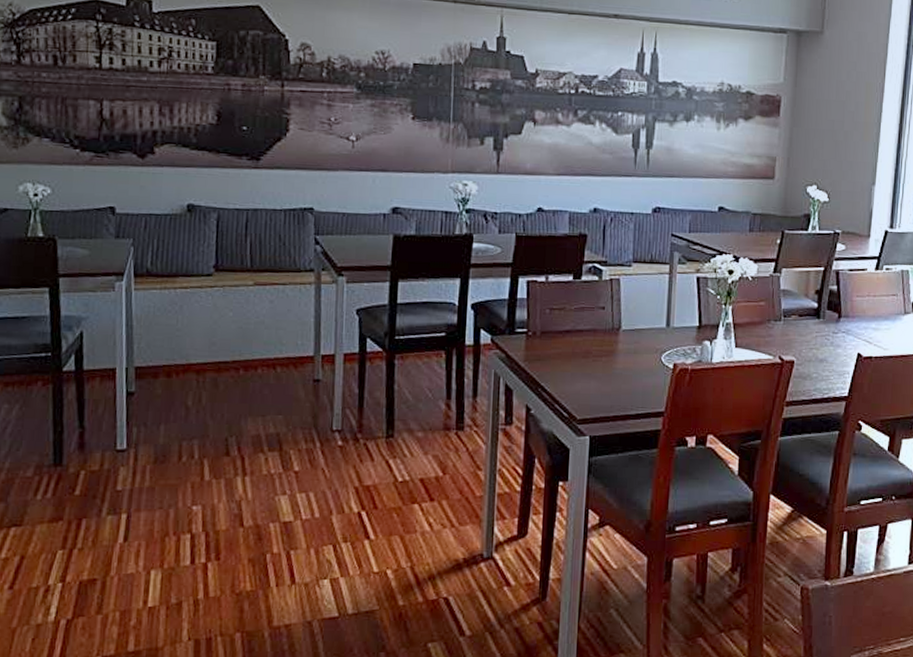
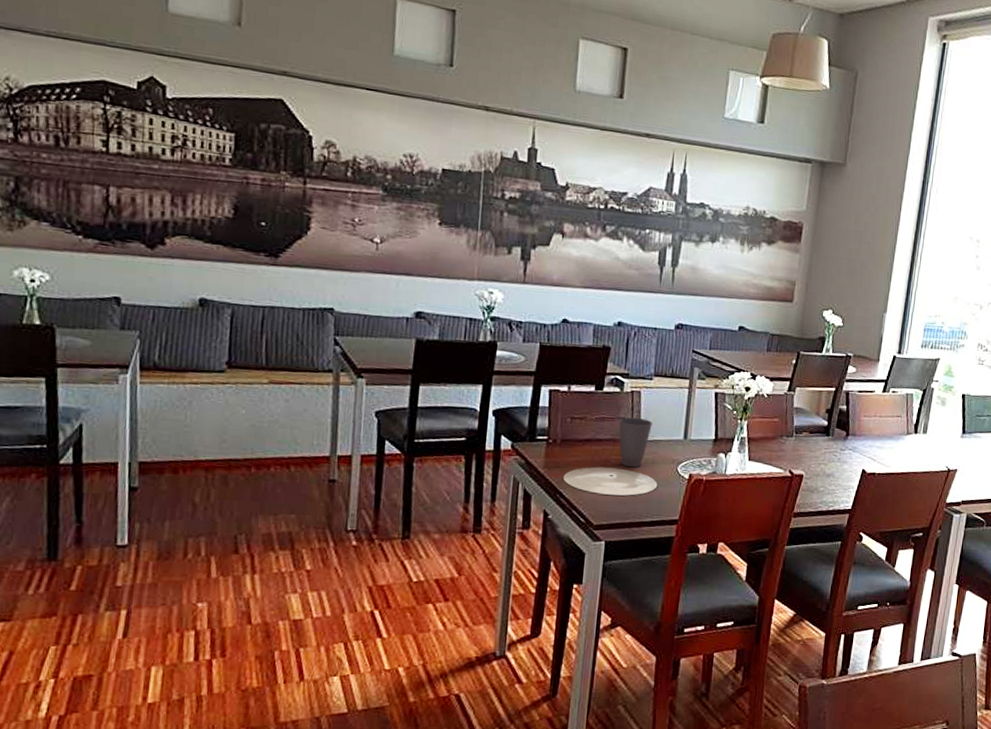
plate: none [544,358,642,388] -> present [563,466,658,496]
cup: none [598,305,633,359] -> present [618,417,652,468]

